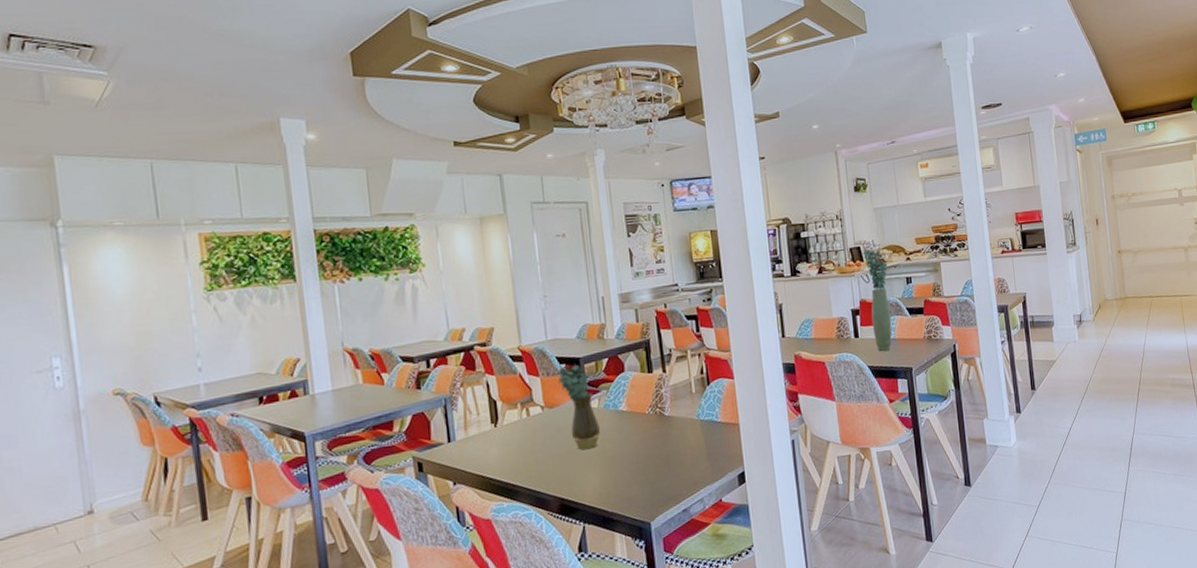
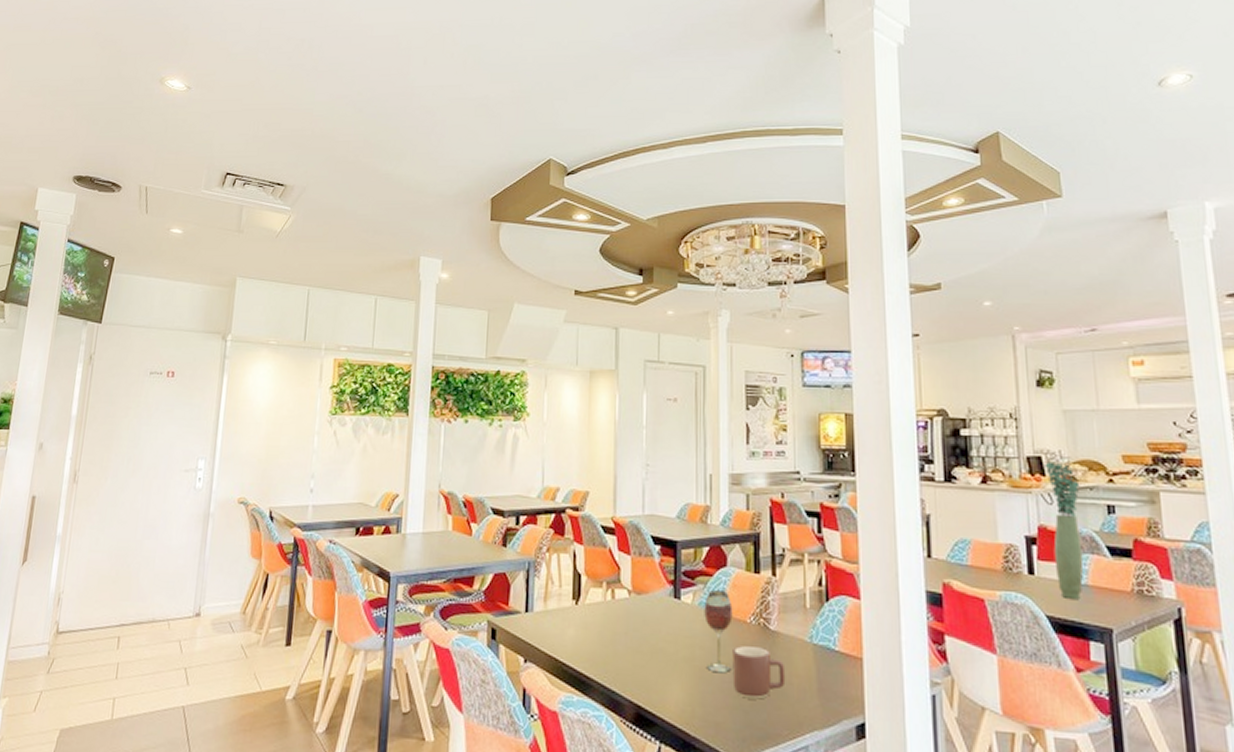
vase: present [558,362,600,450] -> none [650,545,691,653]
wineglass: none [609,392,636,459] -> present [704,590,733,674]
mug: none [636,430,681,474] -> present [732,645,786,700]

